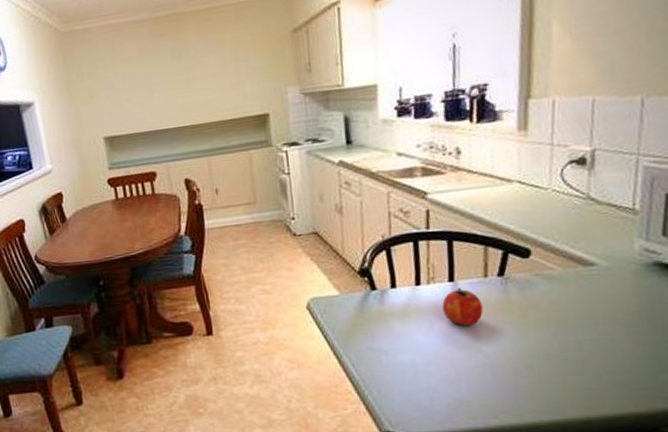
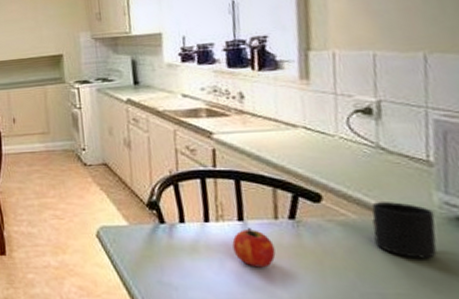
mug: none [576,252,634,305] -> present [371,202,437,259]

